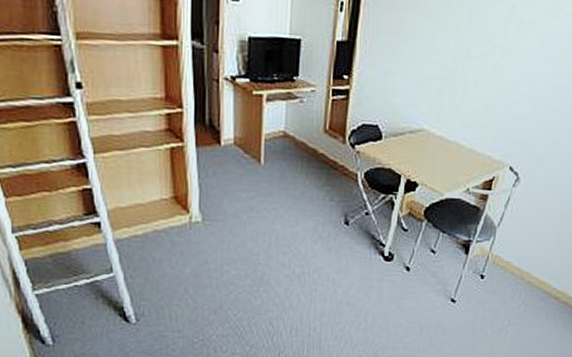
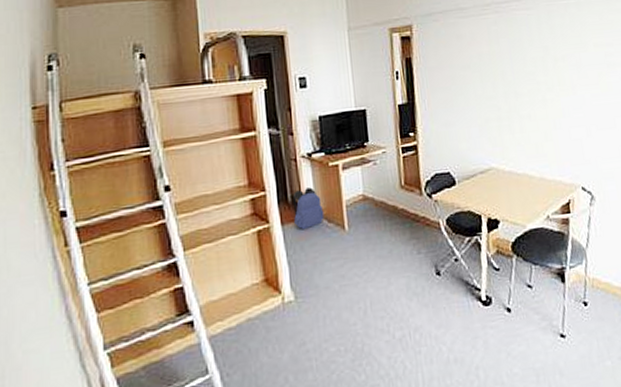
backpack: none [210,113,241,156] -> present [292,187,324,230]

